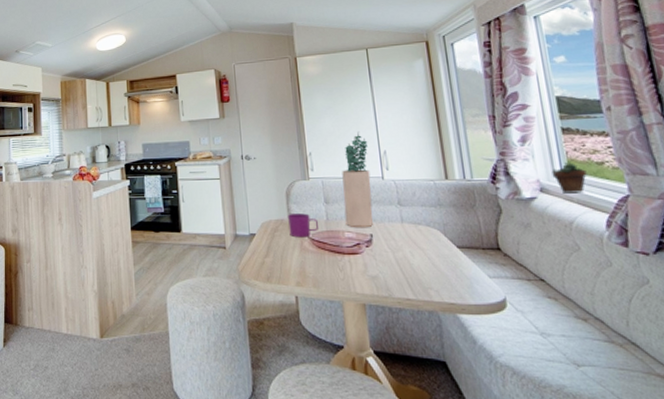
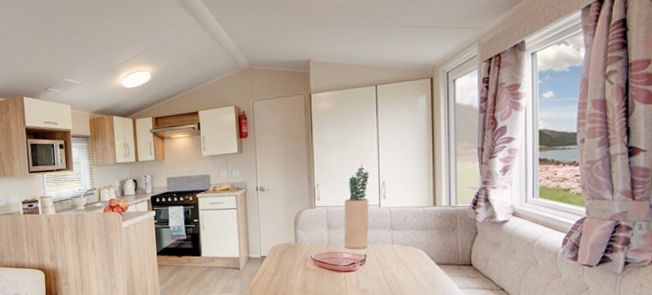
mug: present [288,213,319,238] -> none [295,238,321,259]
succulent plant: present [552,153,587,194] -> none [525,181,554,217]

